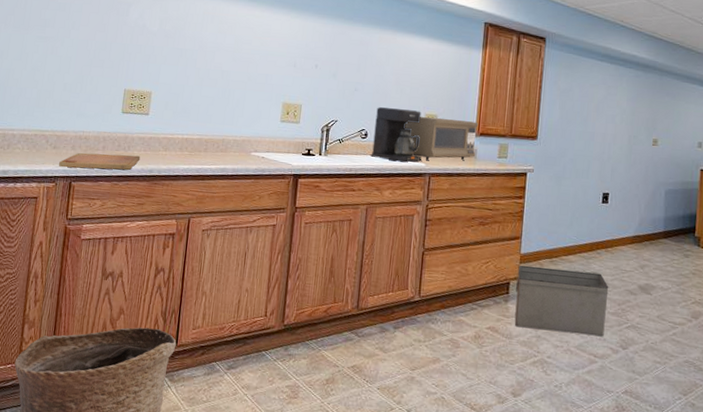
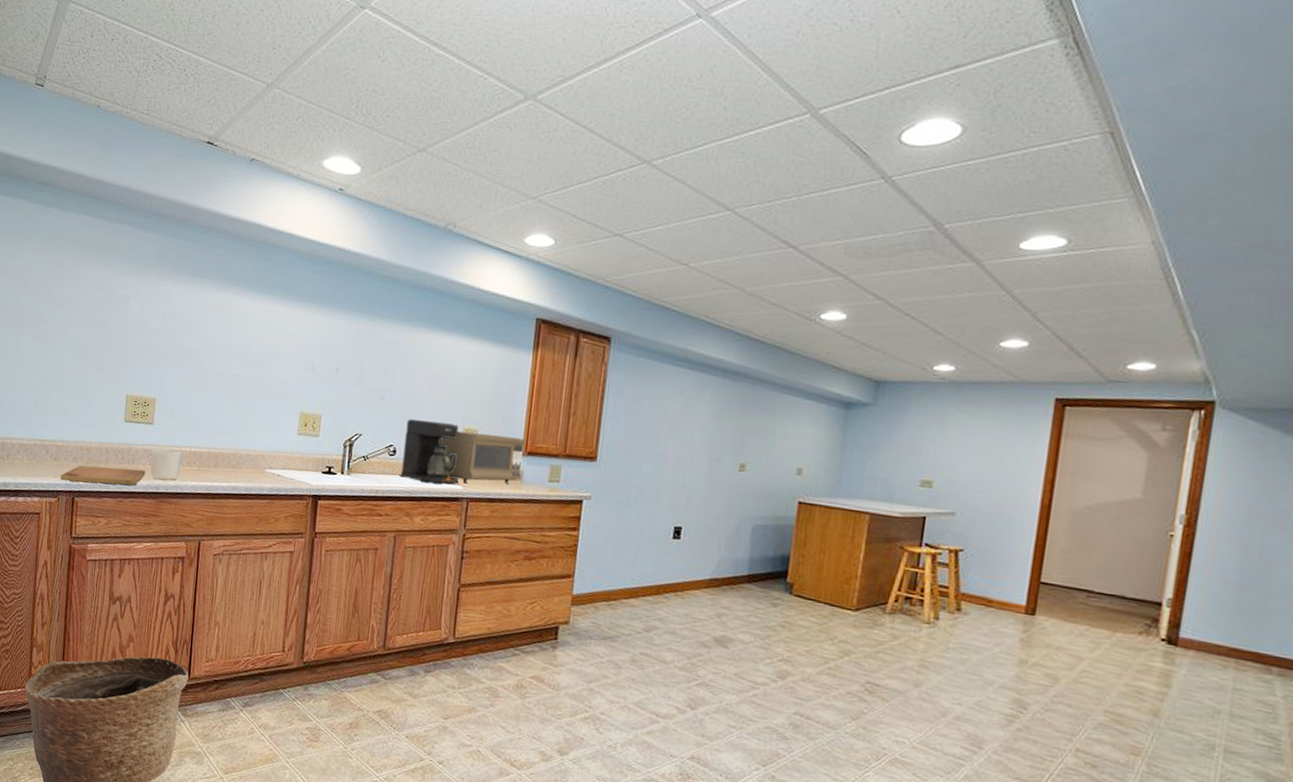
mug: none [145,136,175,164] -> present [150,449,182,480]
storage bin: present [514,265,609,337] -> none [563,607,677,694]

